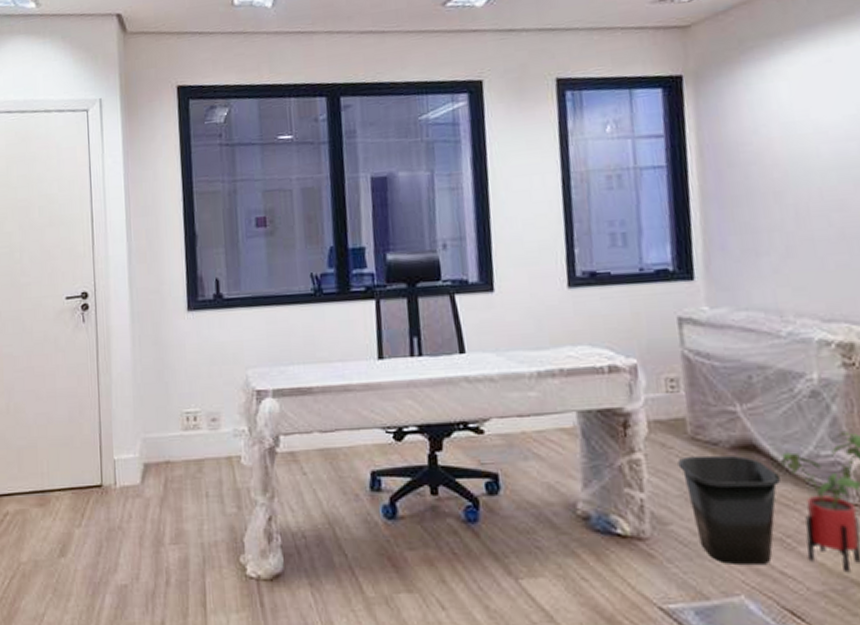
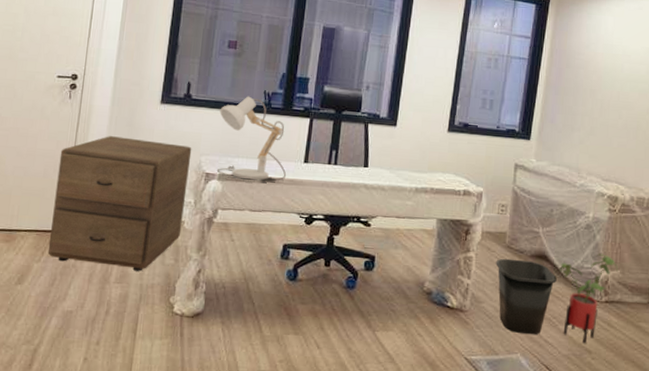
filing cabinet: none [83,359,239,527] -> present [47,136,192,271]
desk lamp: none [260,283,359,396] -> present [216,96,287,183]

